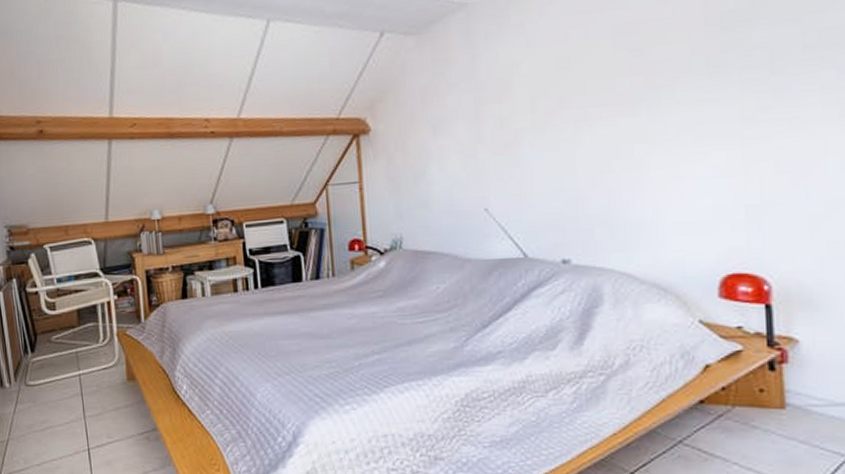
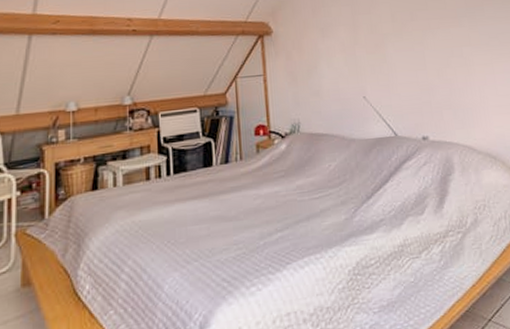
books: present [140,229,165,257] -> none [53,121,78,150]

